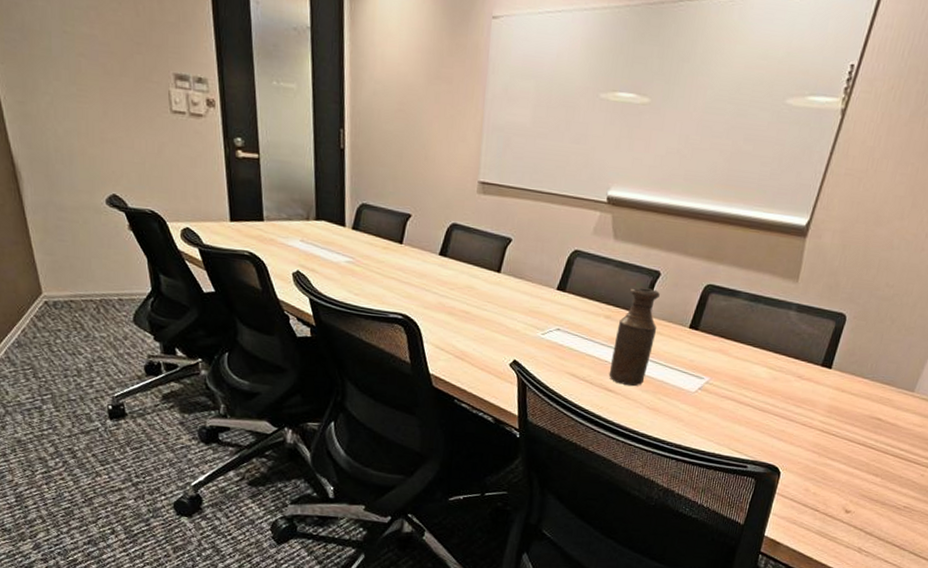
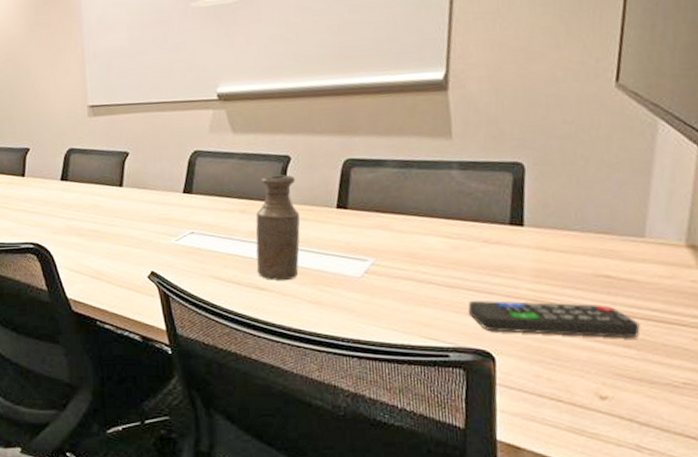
remote control: none [770,425,889,469] -> present [468,300,640,338]

